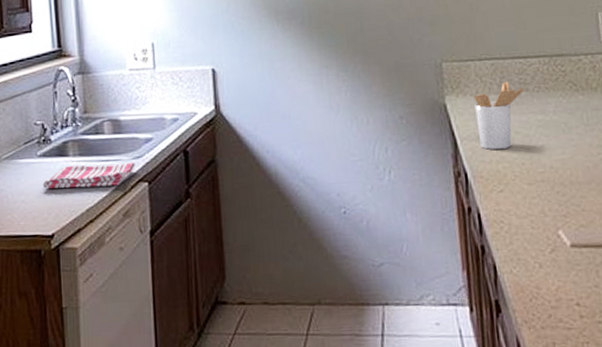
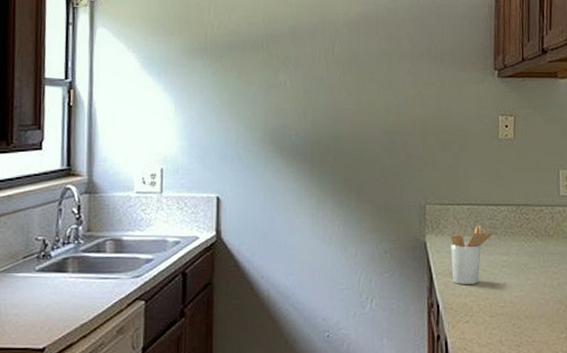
dish towel: present [42,162,135,189] -> none [38,281,134,304]

